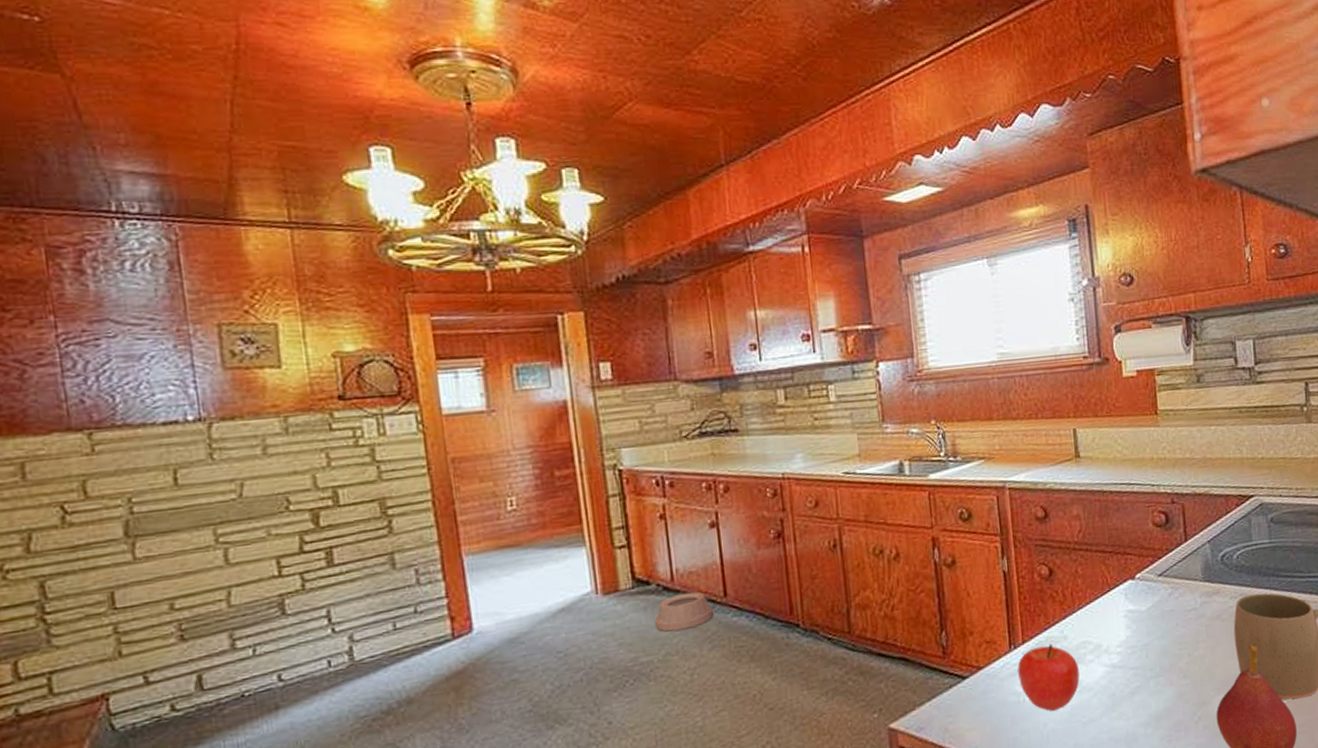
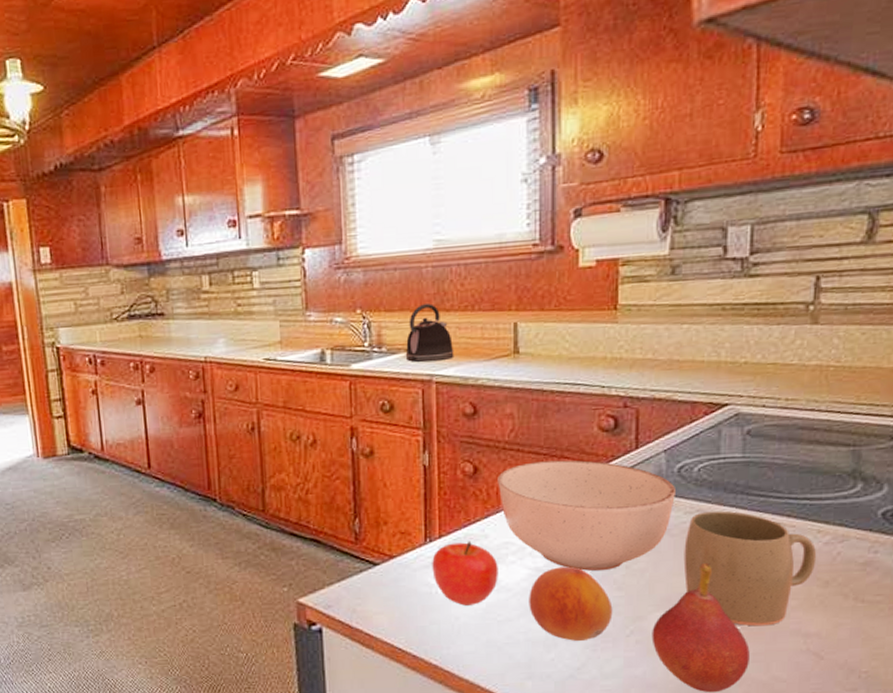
pet bowl: present [655,591,713,632] -> none [87,461,138,495]
kettle: none [979,413,1024,470] -> present [405,303,454,362]
bowl: none [1071,555,1222,663] -> present [498,460,677,571]
fruit: none [1108,659,1182,734] -> present [529,566,613,641]

